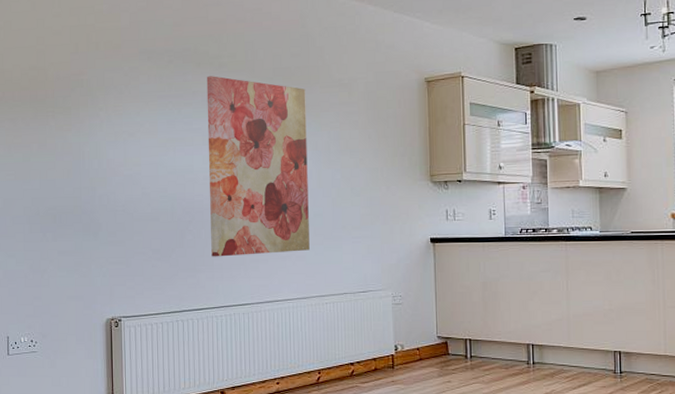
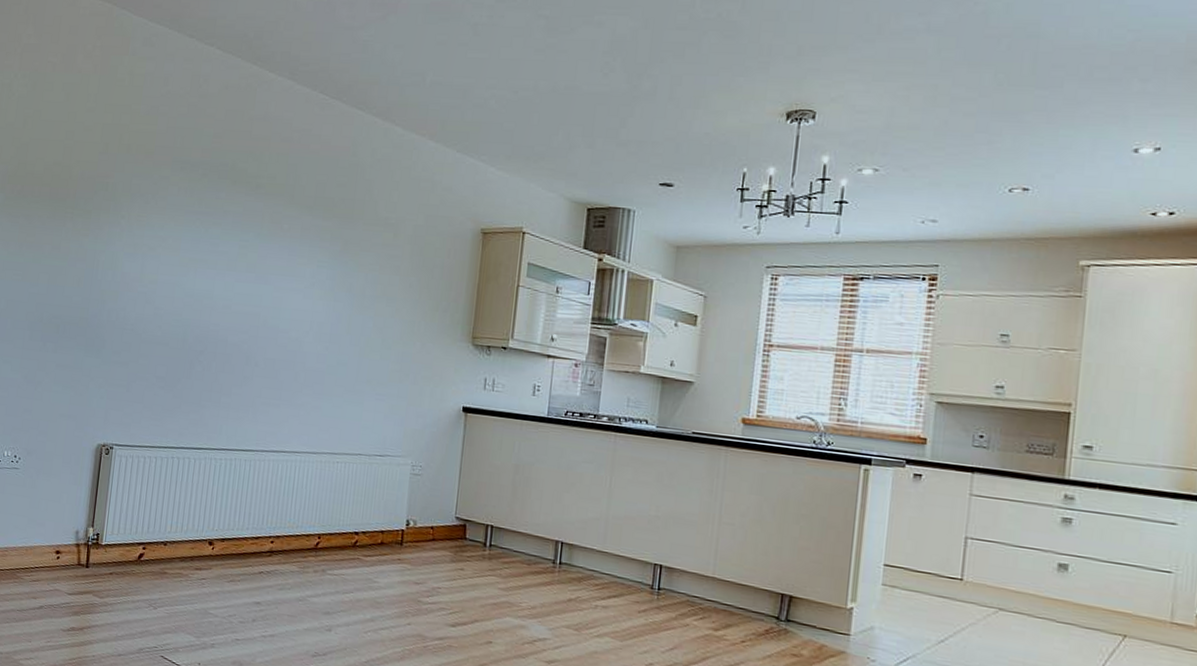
wall art: present [206,76,310,257] -> none [219,196,347,402]

